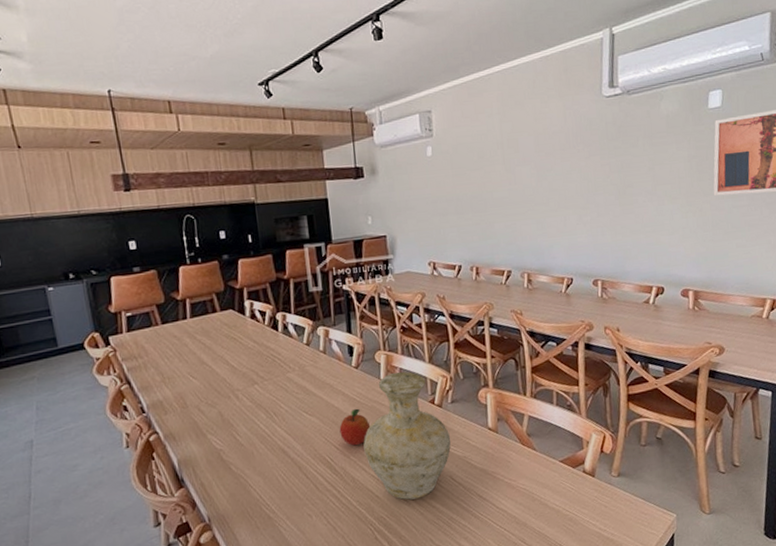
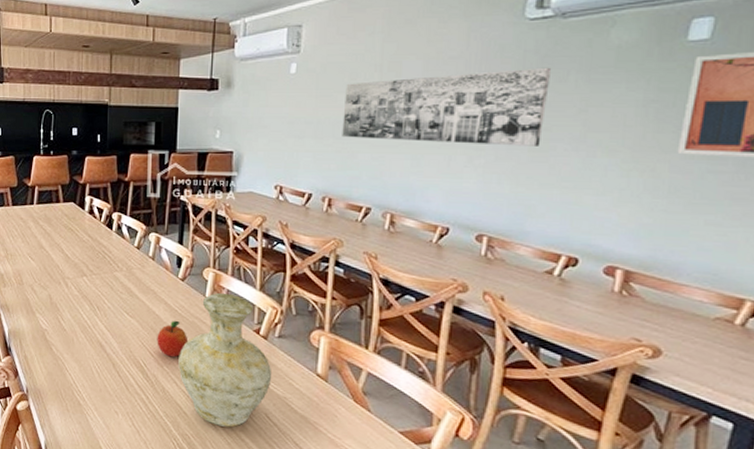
wall art: none [476,135,627,211] -> present [342,67,552,146]

